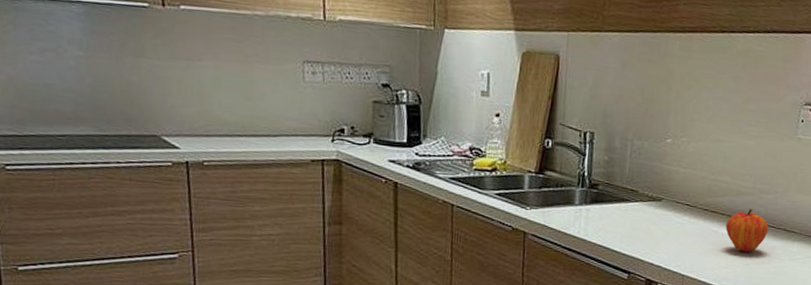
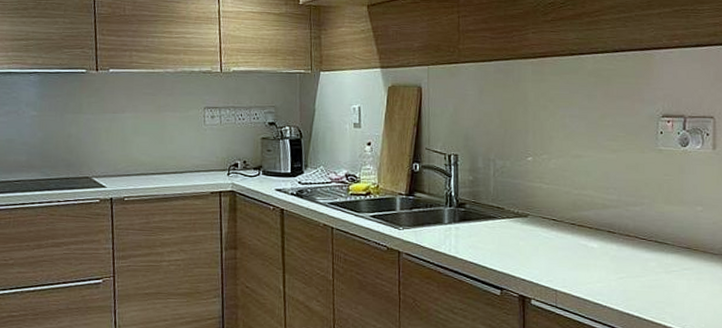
fruit: present [725,208,769,253] -> none [594,220,639,266]

